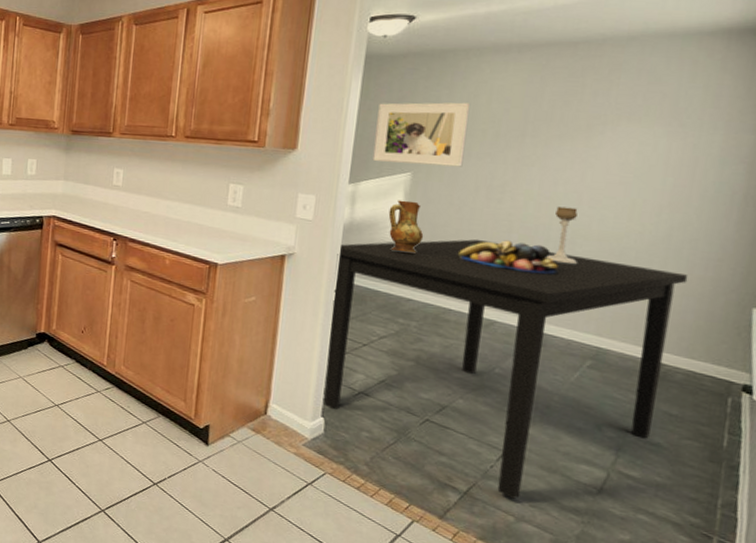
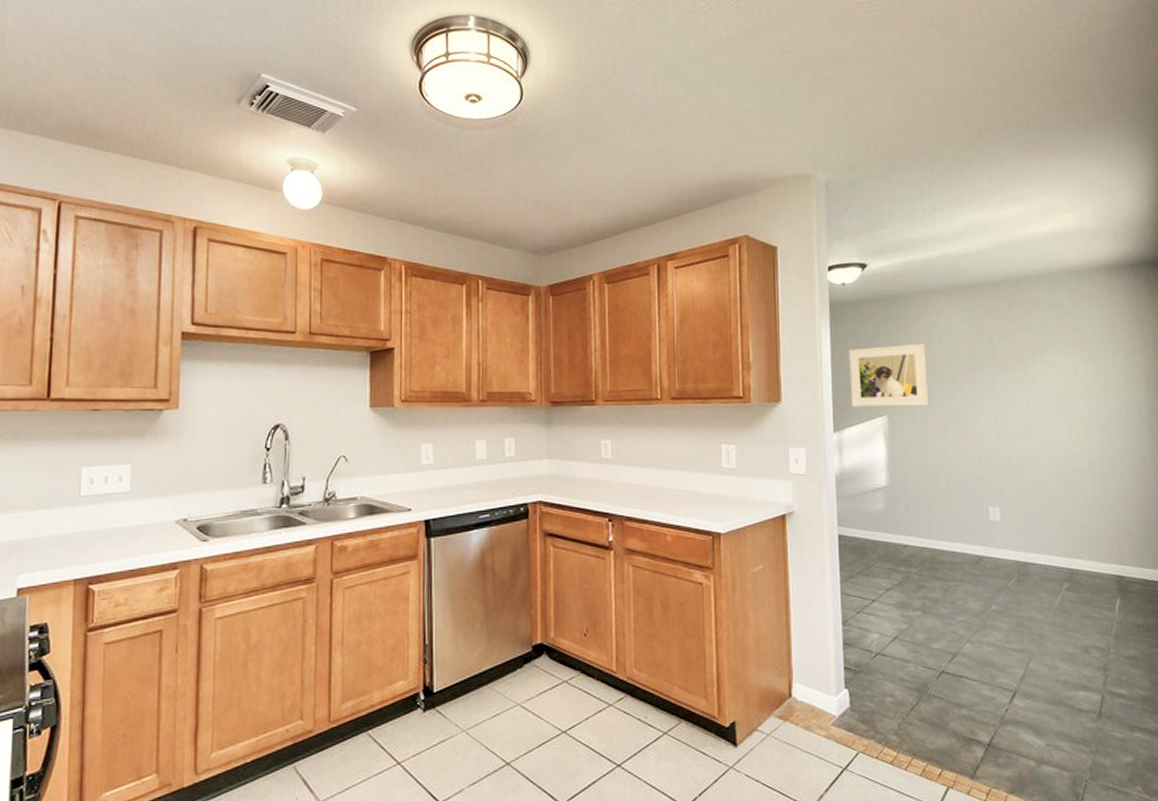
dining table: present [323,239,689,499] -> none [834,475,1127,741]
ceramic jug: present [388,200,424,253] -> none [873,444,908,497]
fruit bowl: present [458,240,559,275] -> none [941,473,1026,504]
candle holder: present [546,206,578,264] -> none [1012,435,1038,489]

